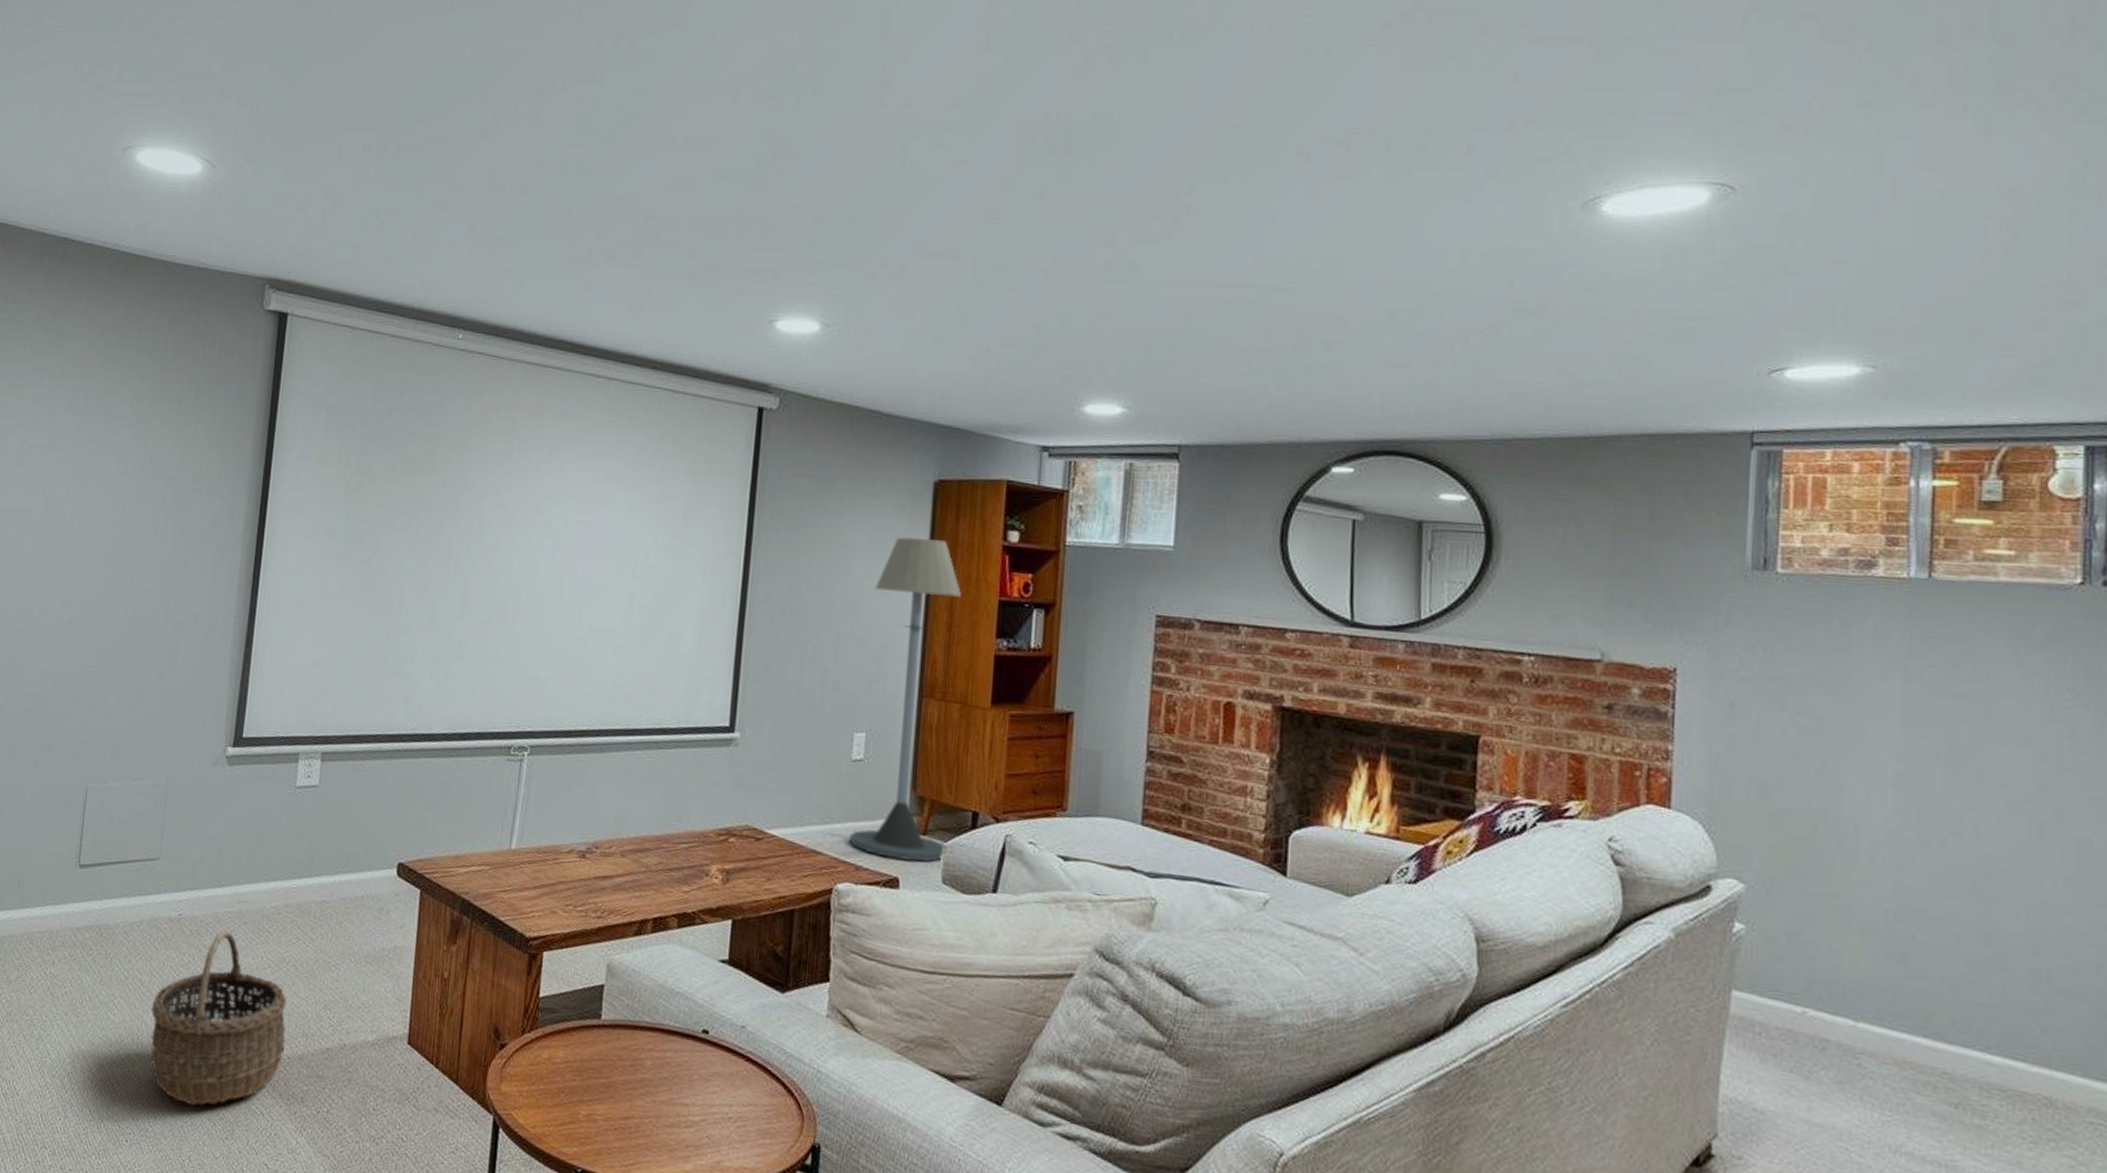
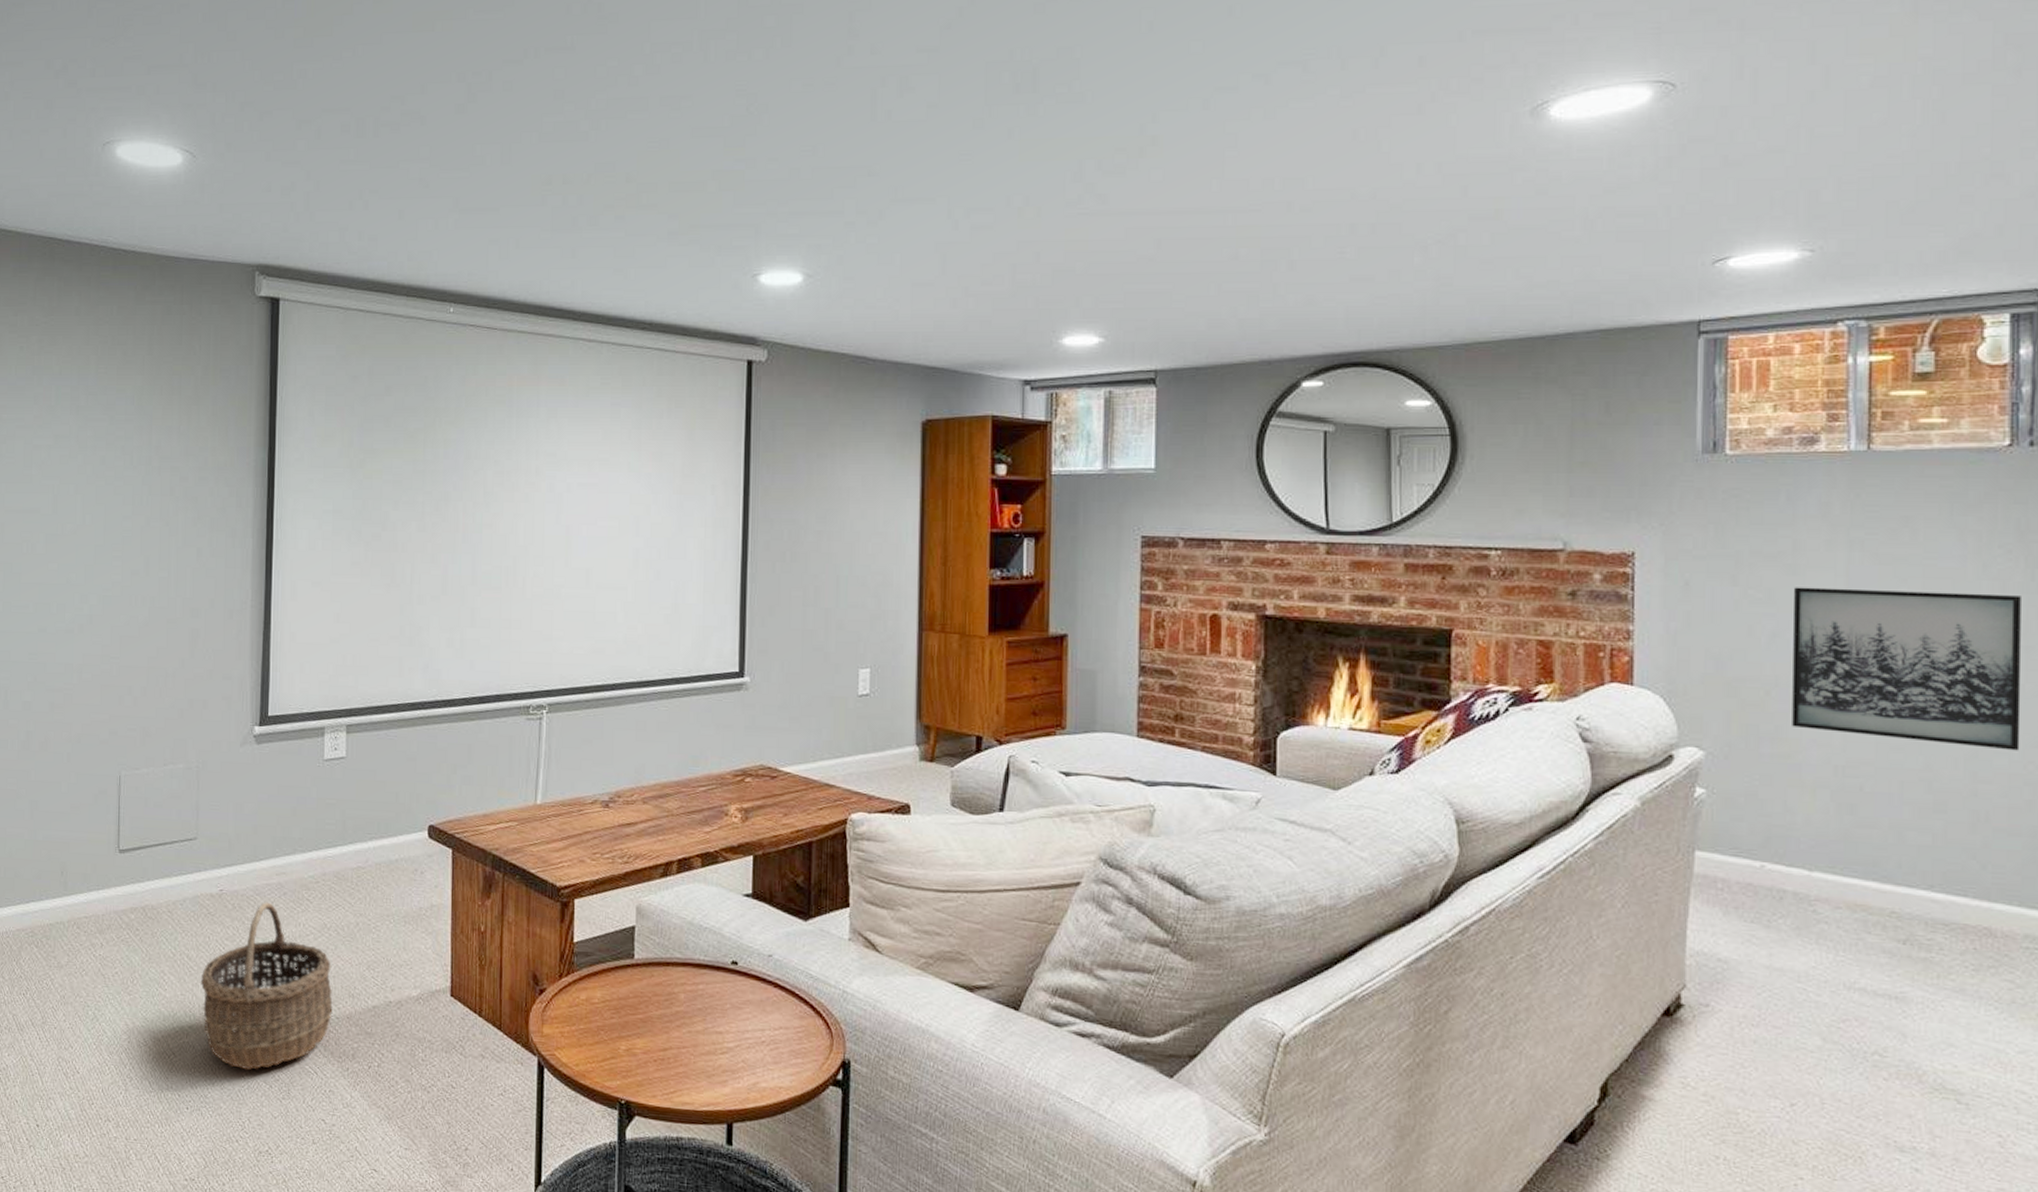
floor lamp: present [850,536,961,862] -> none [861,476,954,788]
wall art: none [1840,717,2091,909] -> present [1792,587,2022,751]

